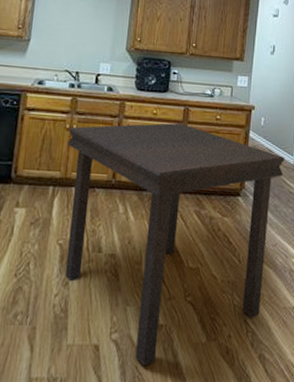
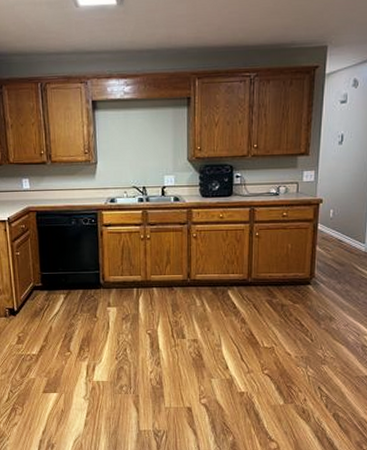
dining table: present [64,122,284,366] -> none [144,223,355,422]

